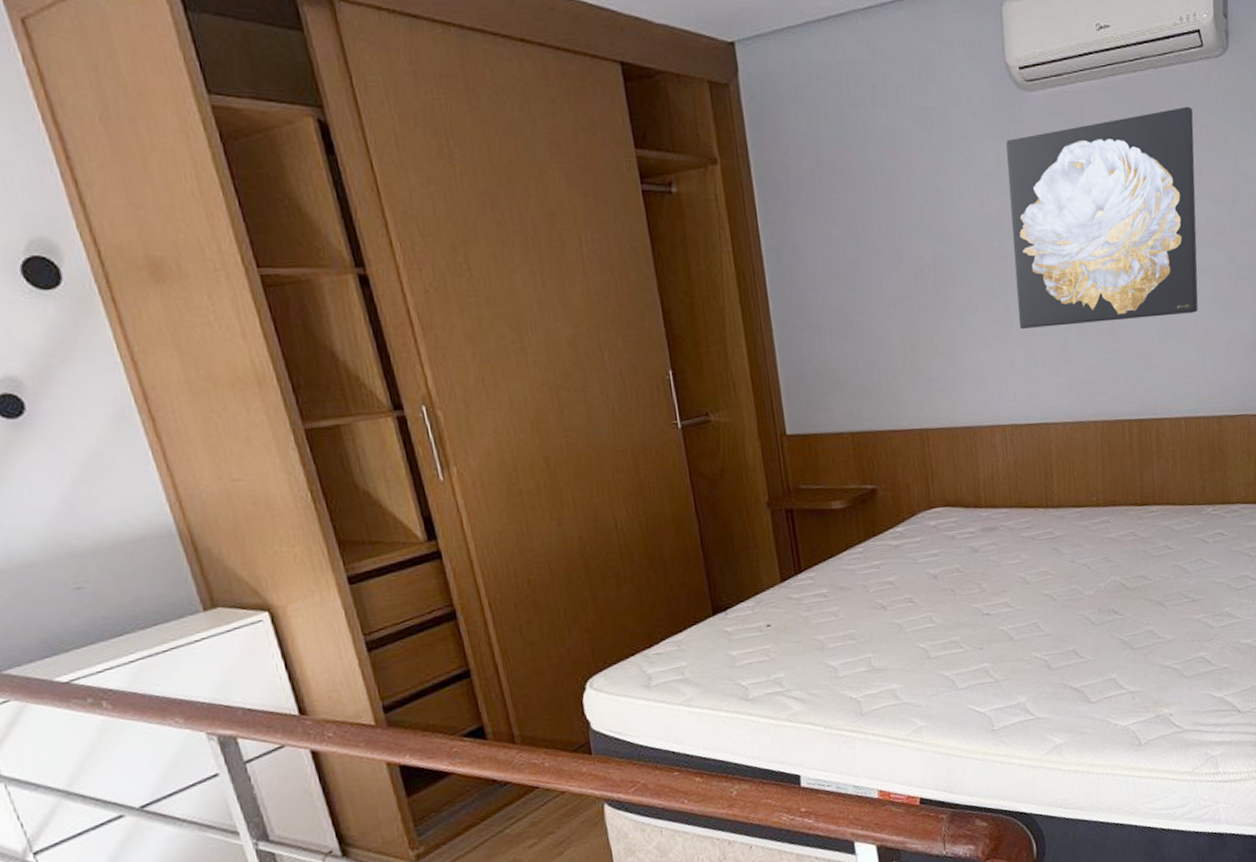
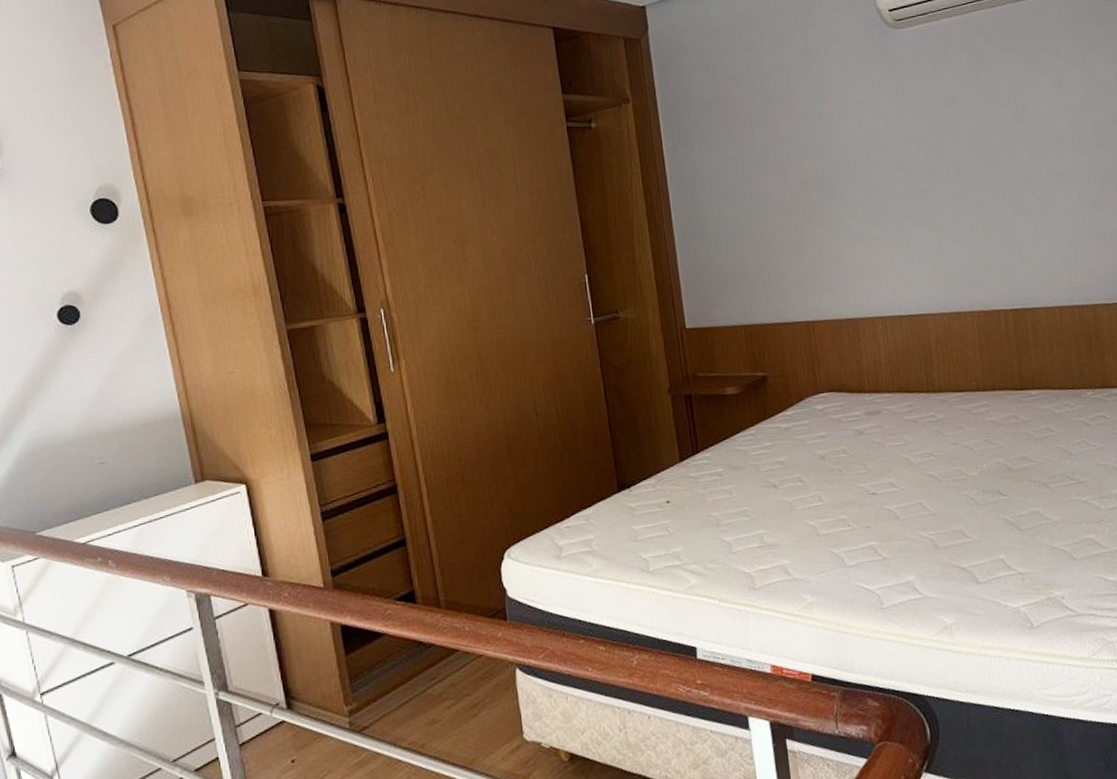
wall art: present [1006,106,1198,329] -> none [879,32,1066,230]

